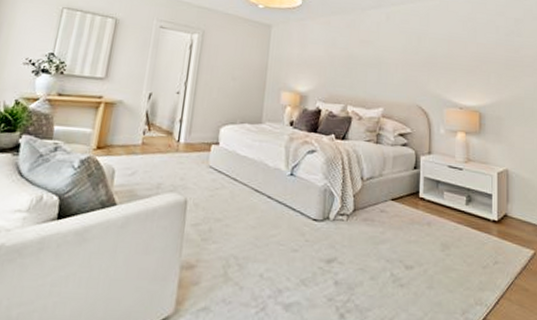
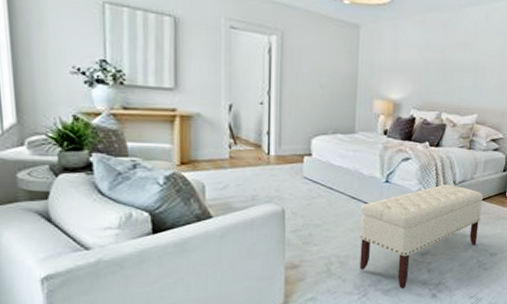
bench: none [259,180,395,305] -> present [359,184,484,289]

